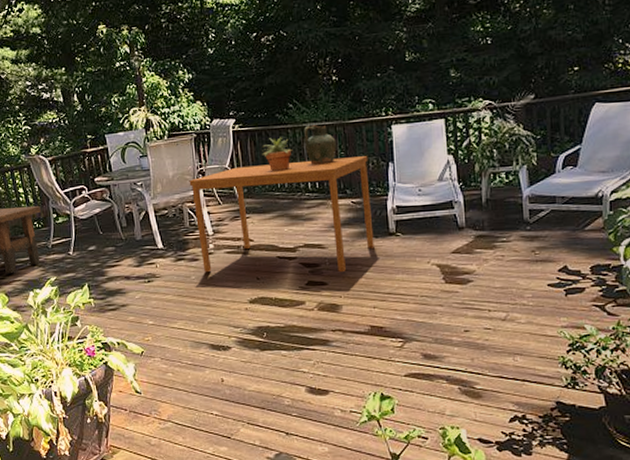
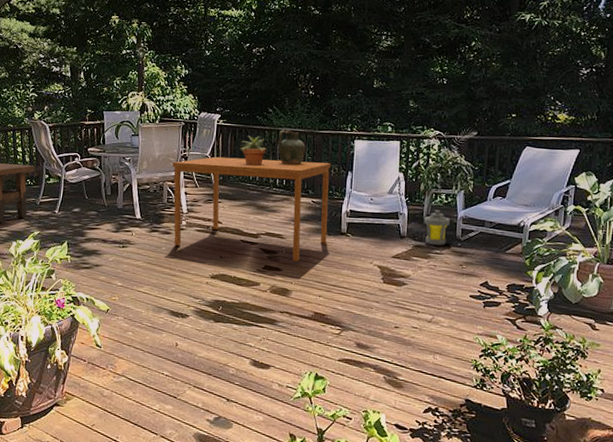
lantern: none [484,192,514,232] -> present [424,210,450,245]

